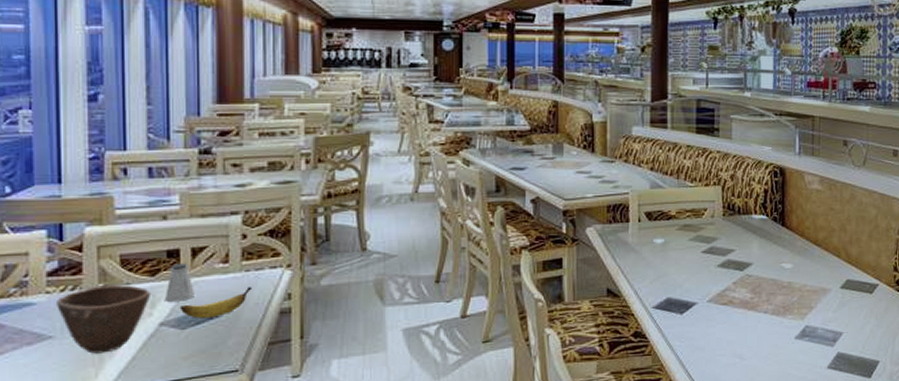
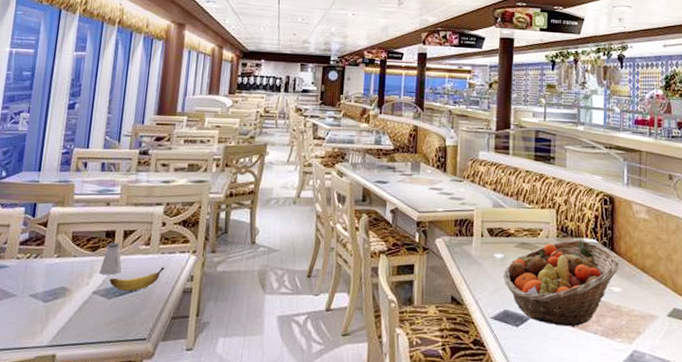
bowl: present [56,285,152,354] -> none [22,256,91,313]
fruit basket: none [664,217,792,309] -> present [502,239,620,327]

